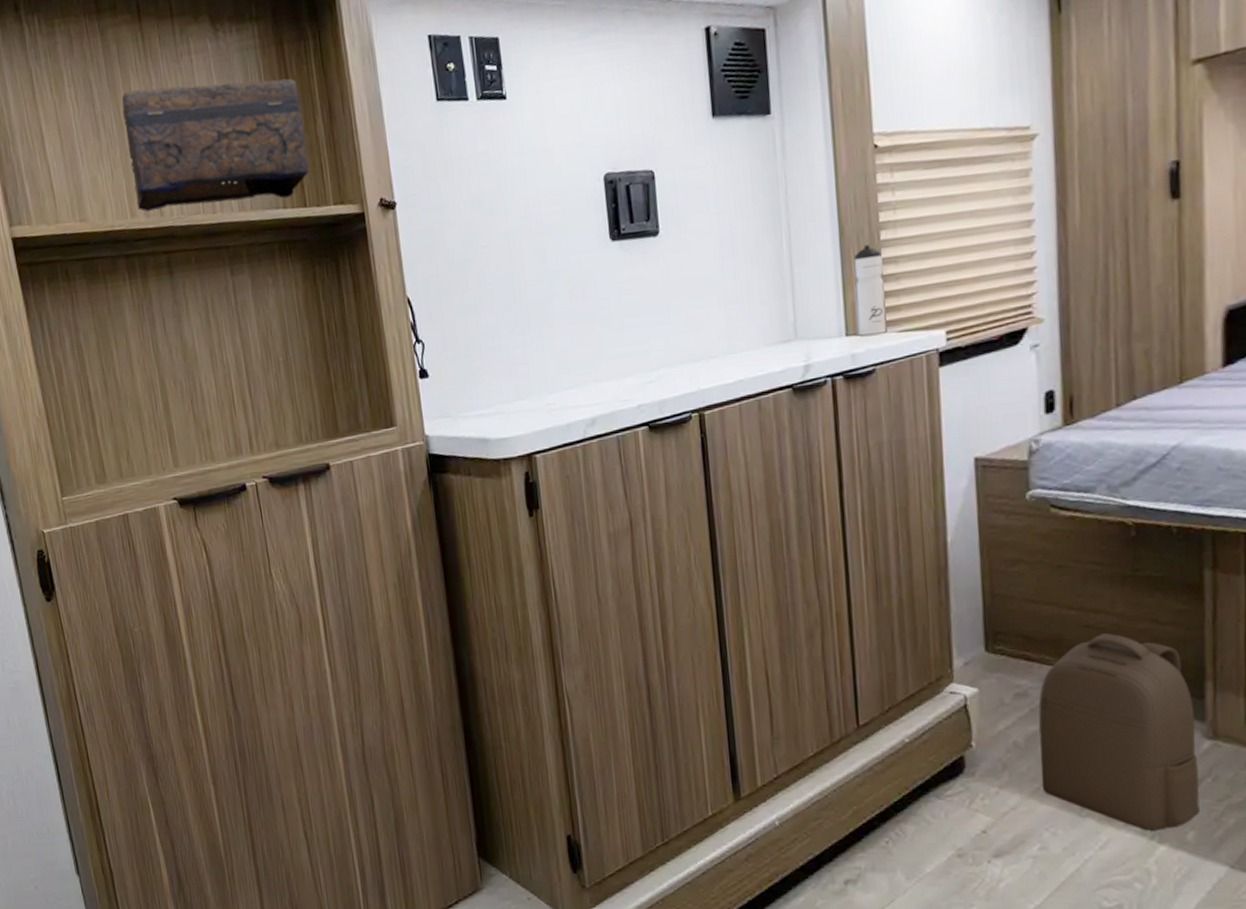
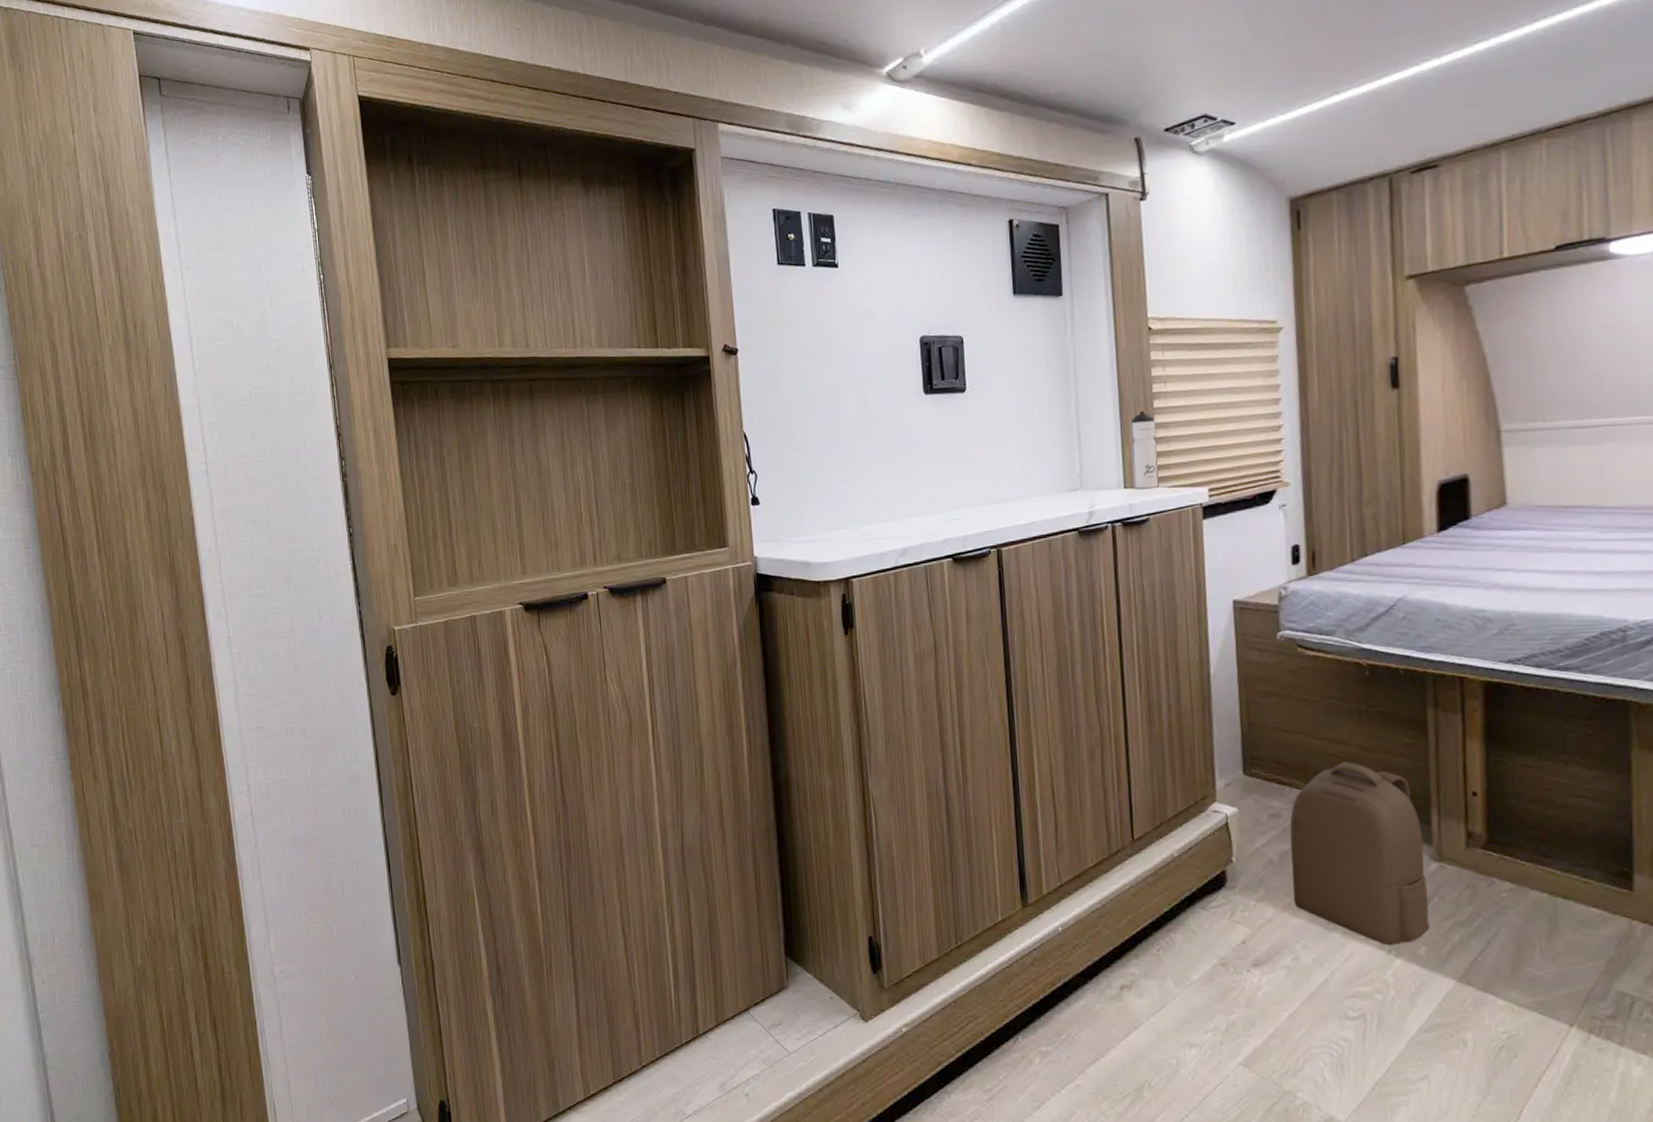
decorative box: present [122,78,310,212] -> none [498,236,663,344]

